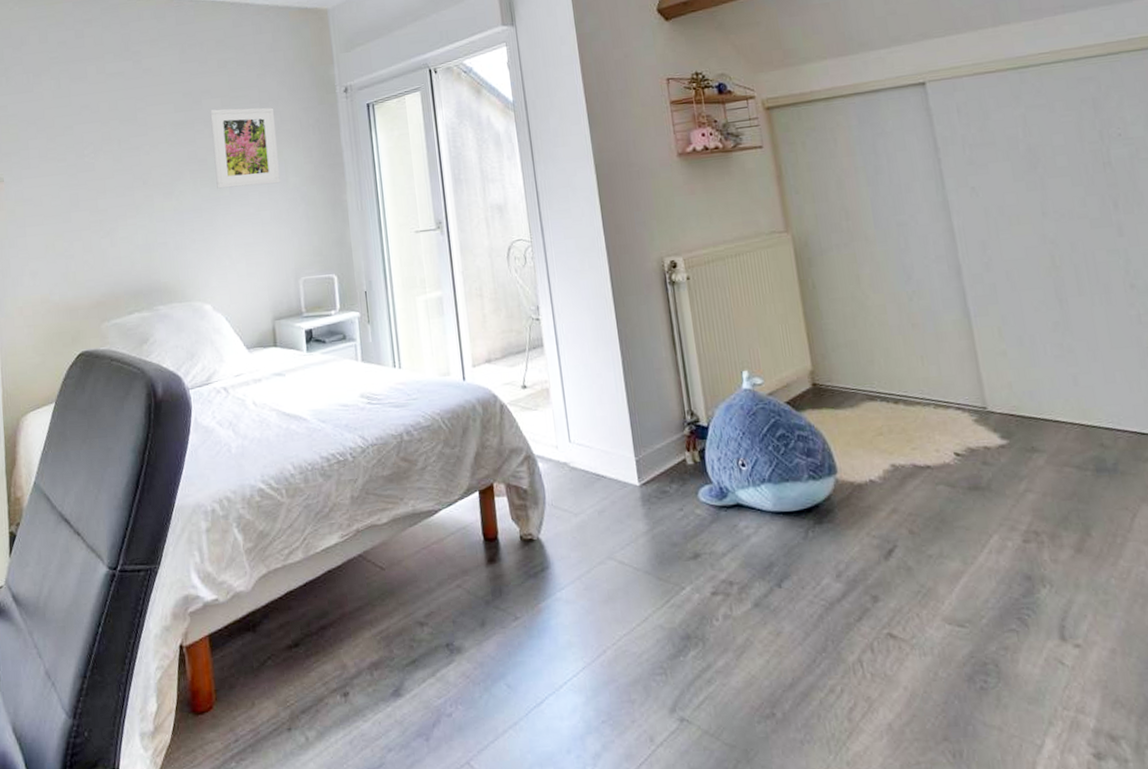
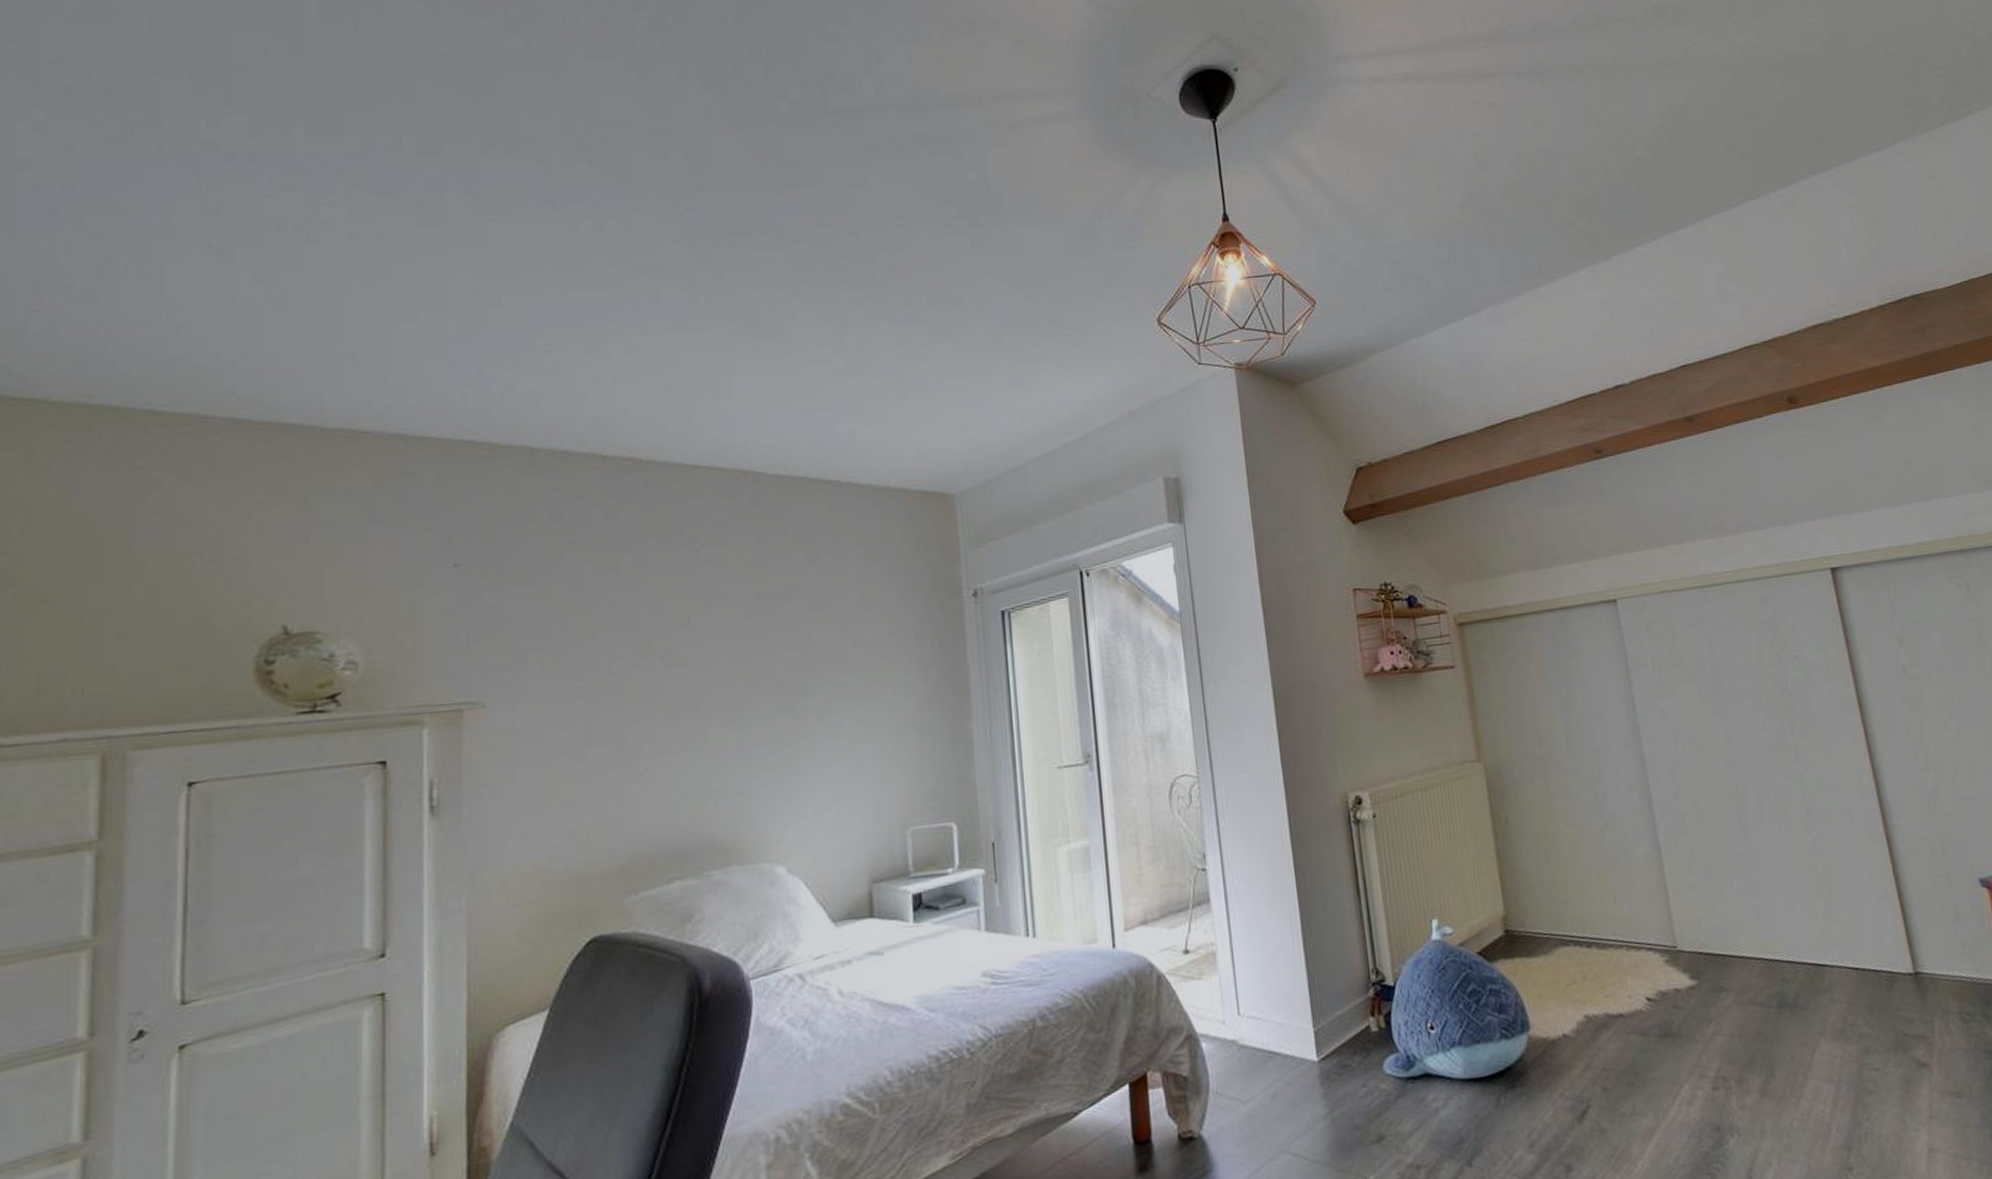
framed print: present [210,107,280,189] -> none [793,613,886,716]

